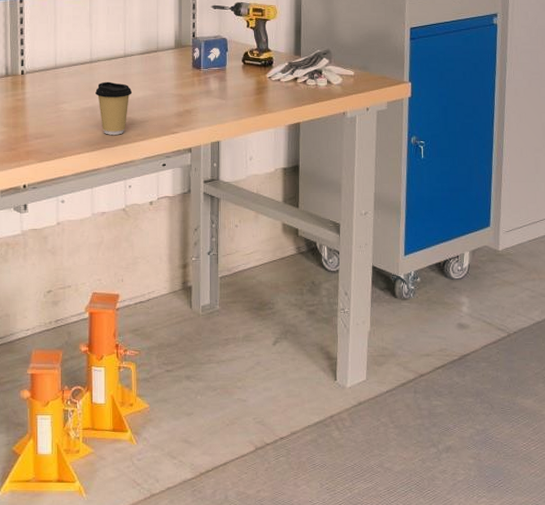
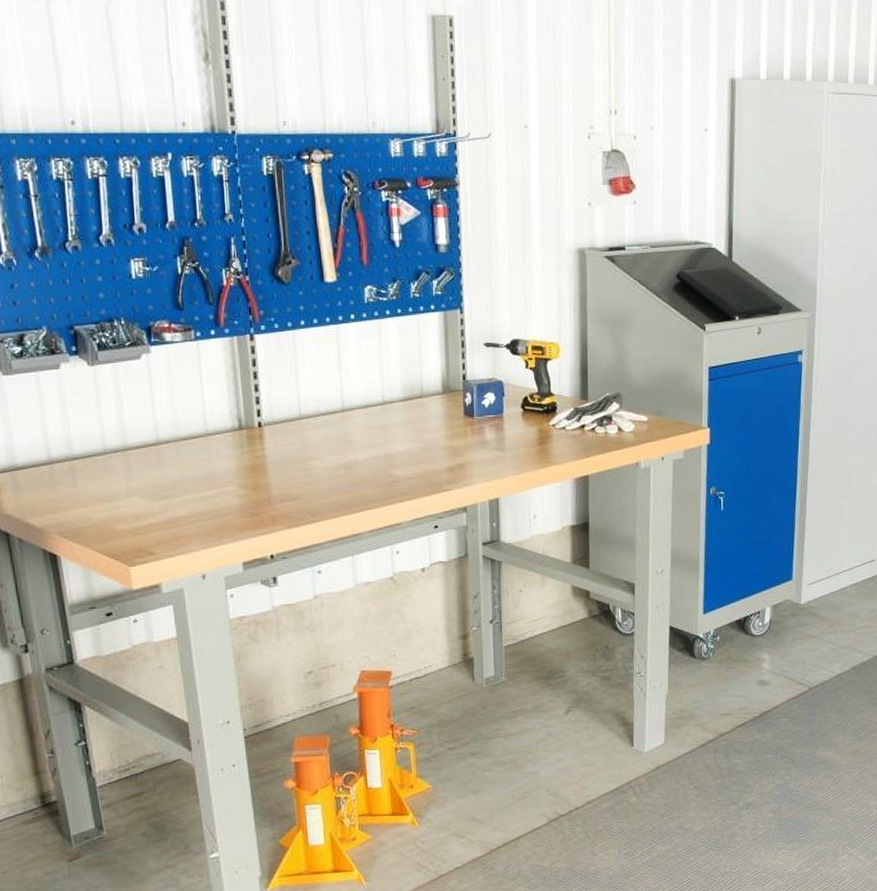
coffee cup: present [95,81,133,135] -> none [350,433,395,495]

